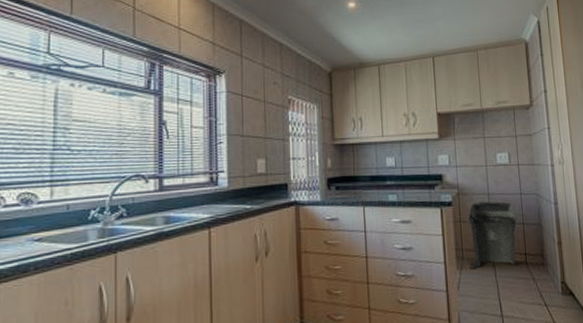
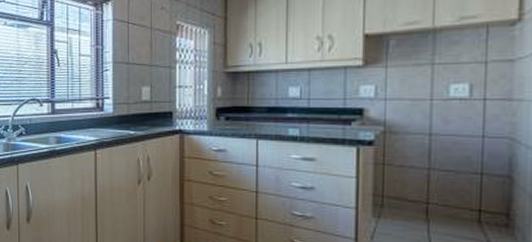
trash can: present [468,201,517,268] -> none [391,142,472,222]

